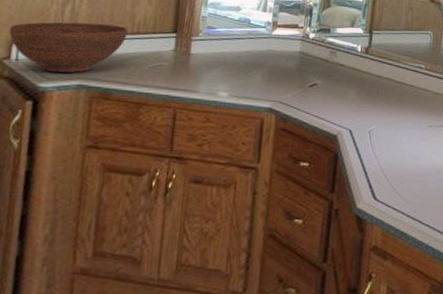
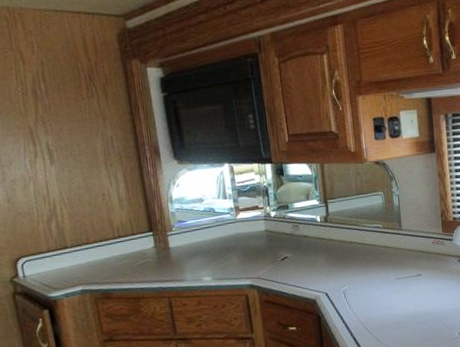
fruit bowl: present [9,22,128,73] -> none [10,233,111,283]

